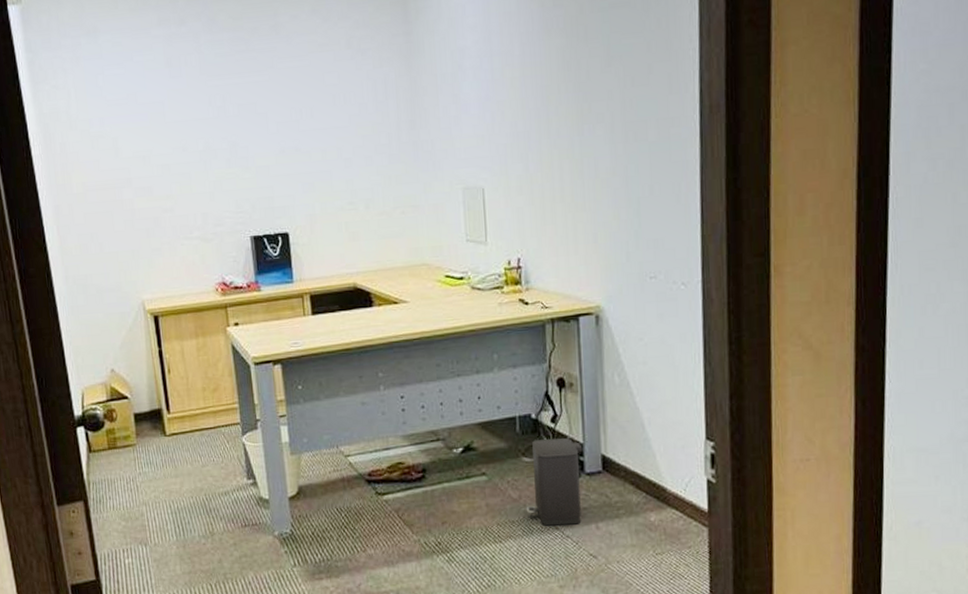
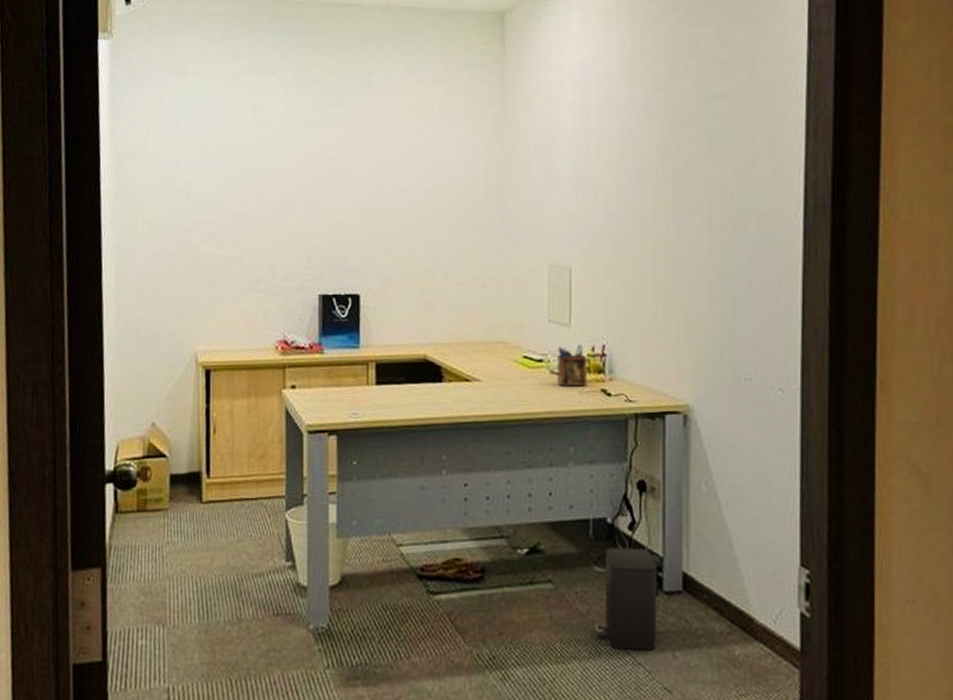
desk organizer: none [476,259,506,300] -> present [557,344,588,387]

